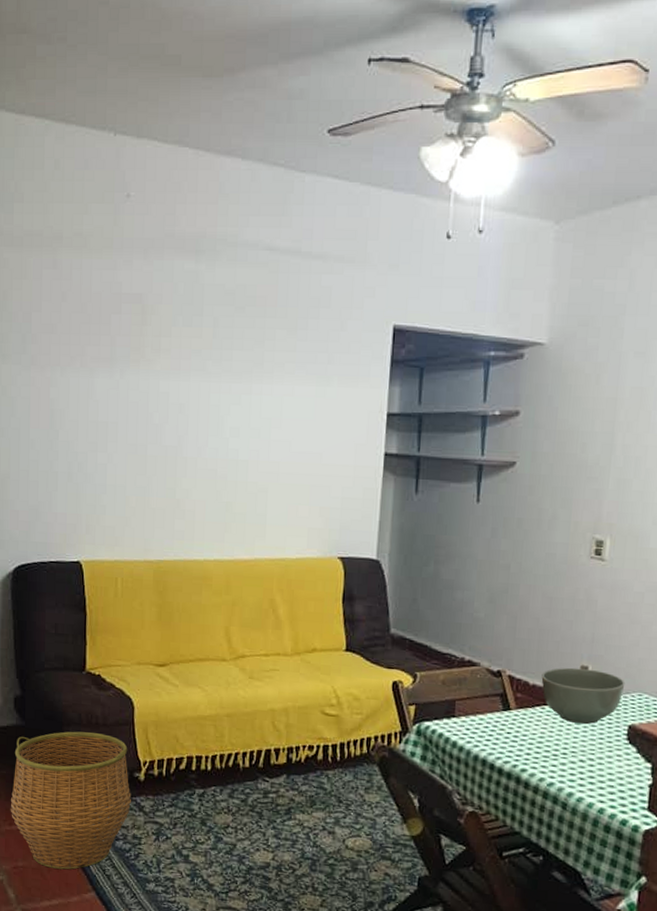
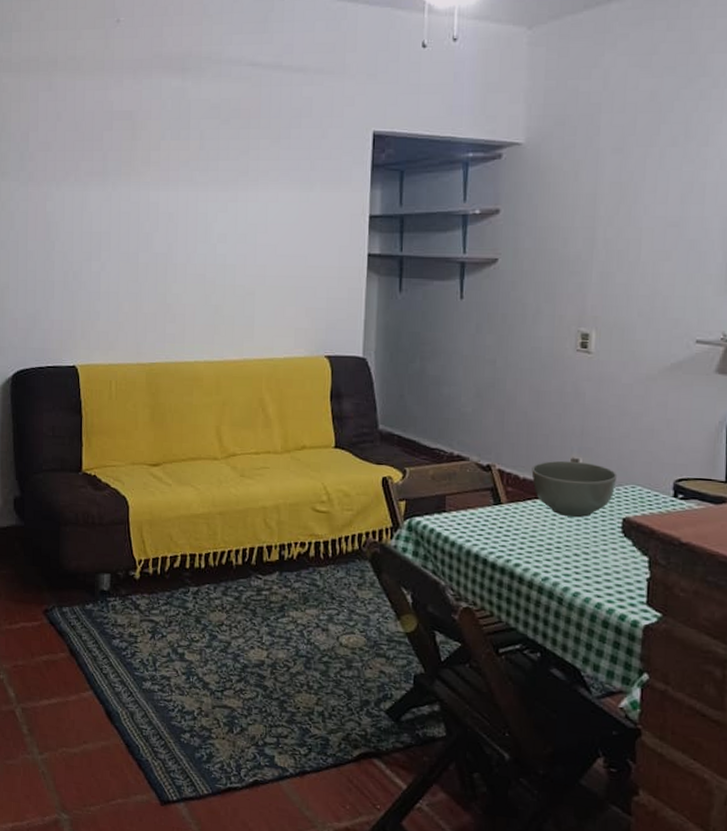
basket: present [10,731,131,870] -> none [10,531,127,669]

